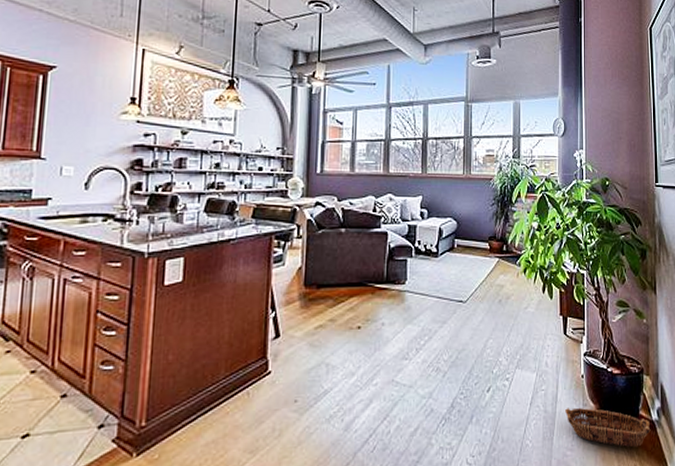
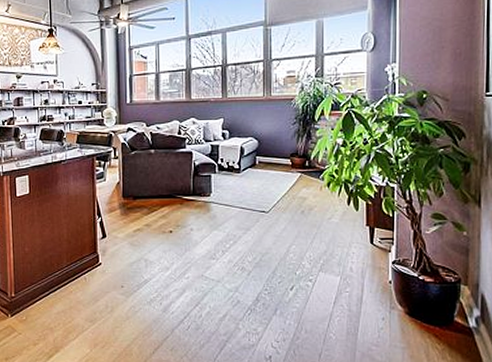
basket: present [565,407,651,448] -> none [371,309,467,350]

